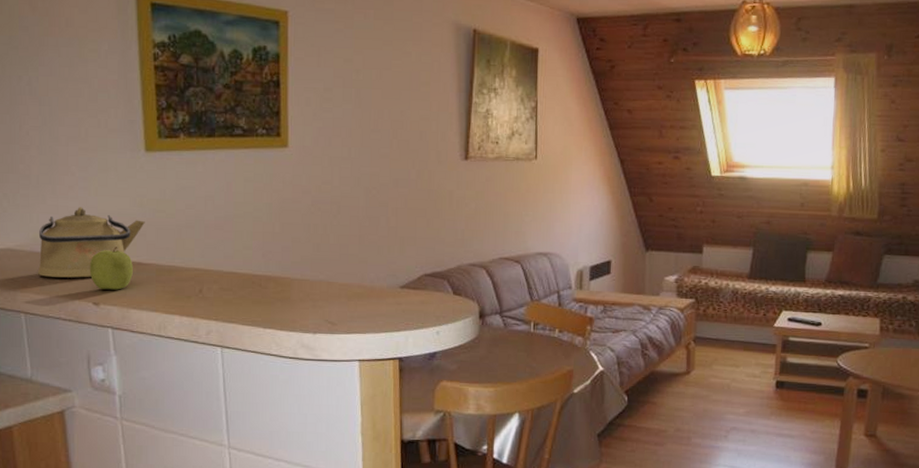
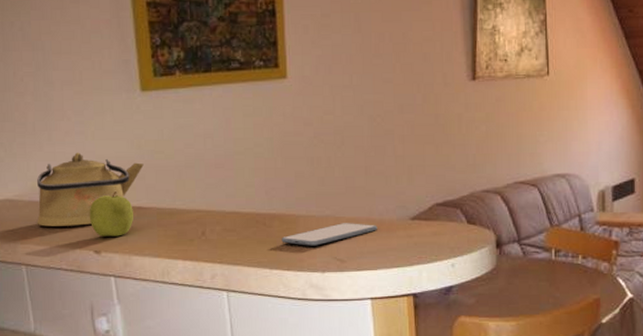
smartphone: none [276,288,368,309] -> present [281,223,377,246]

